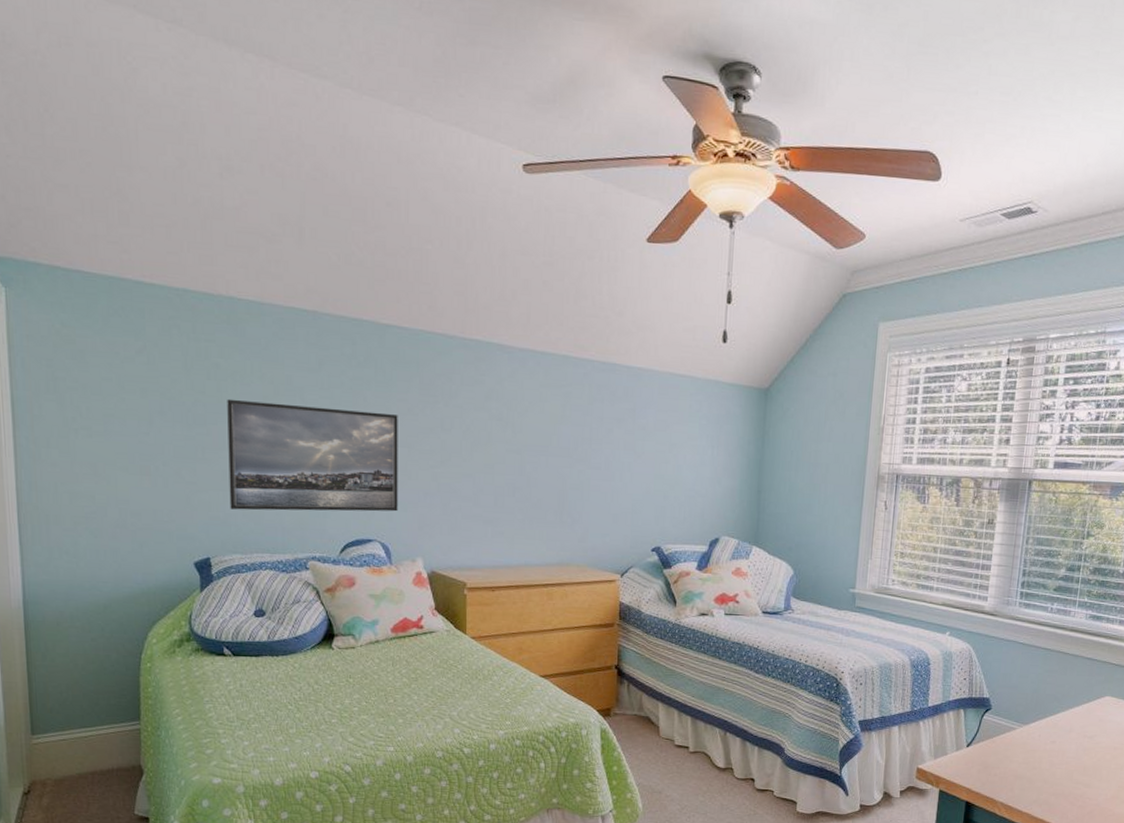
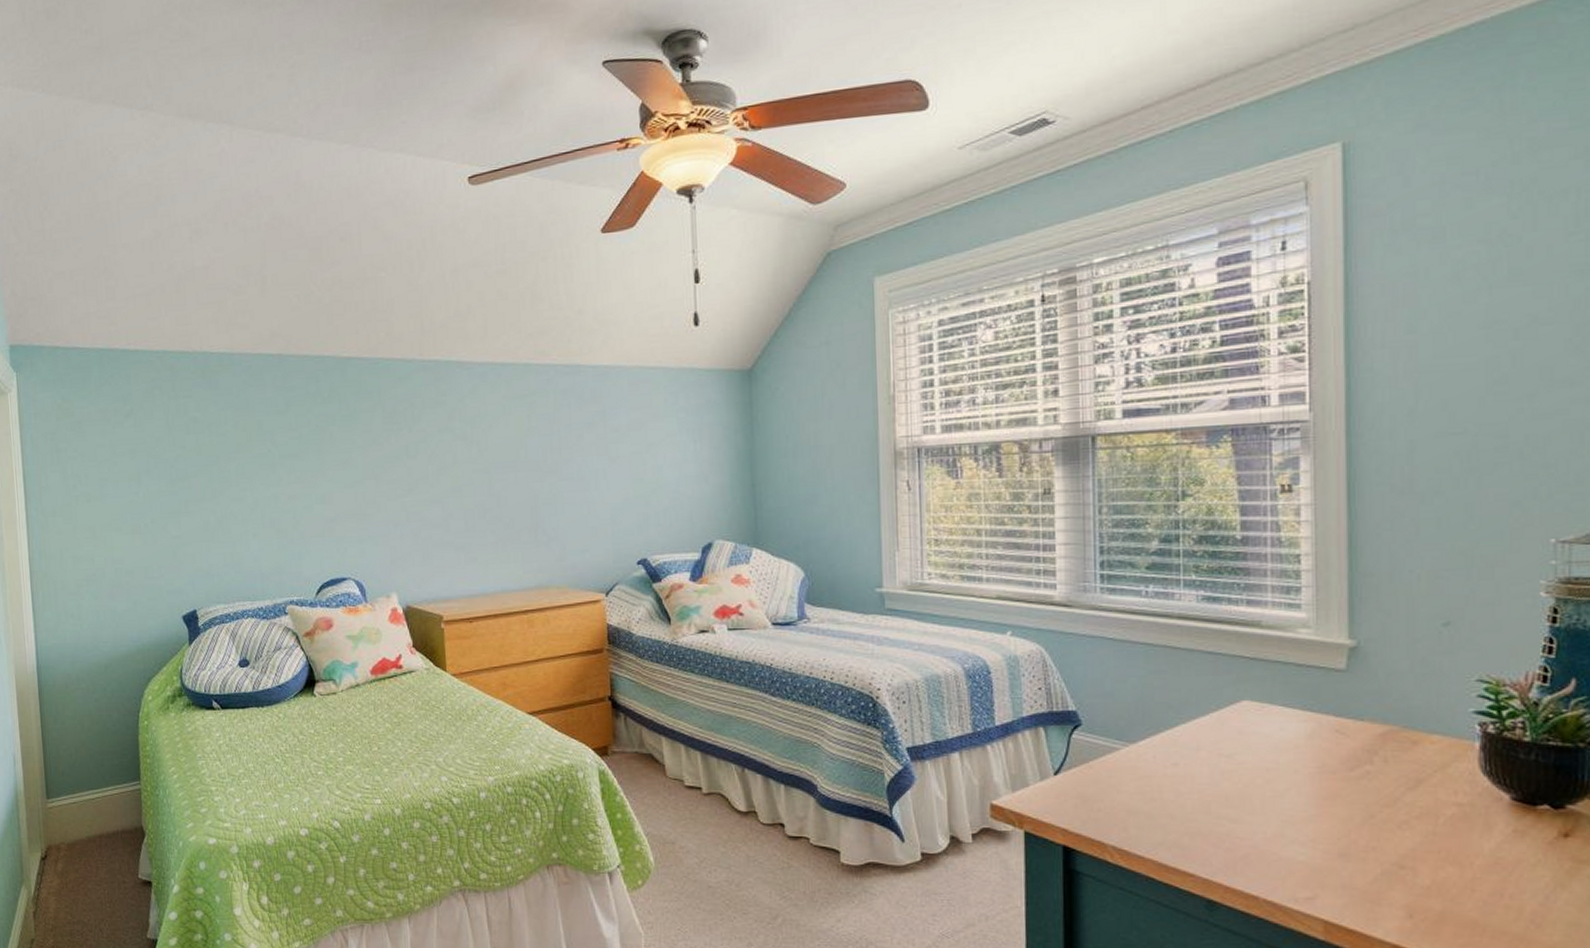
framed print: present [227,399,398,512] -> none [205,446,370,560]

